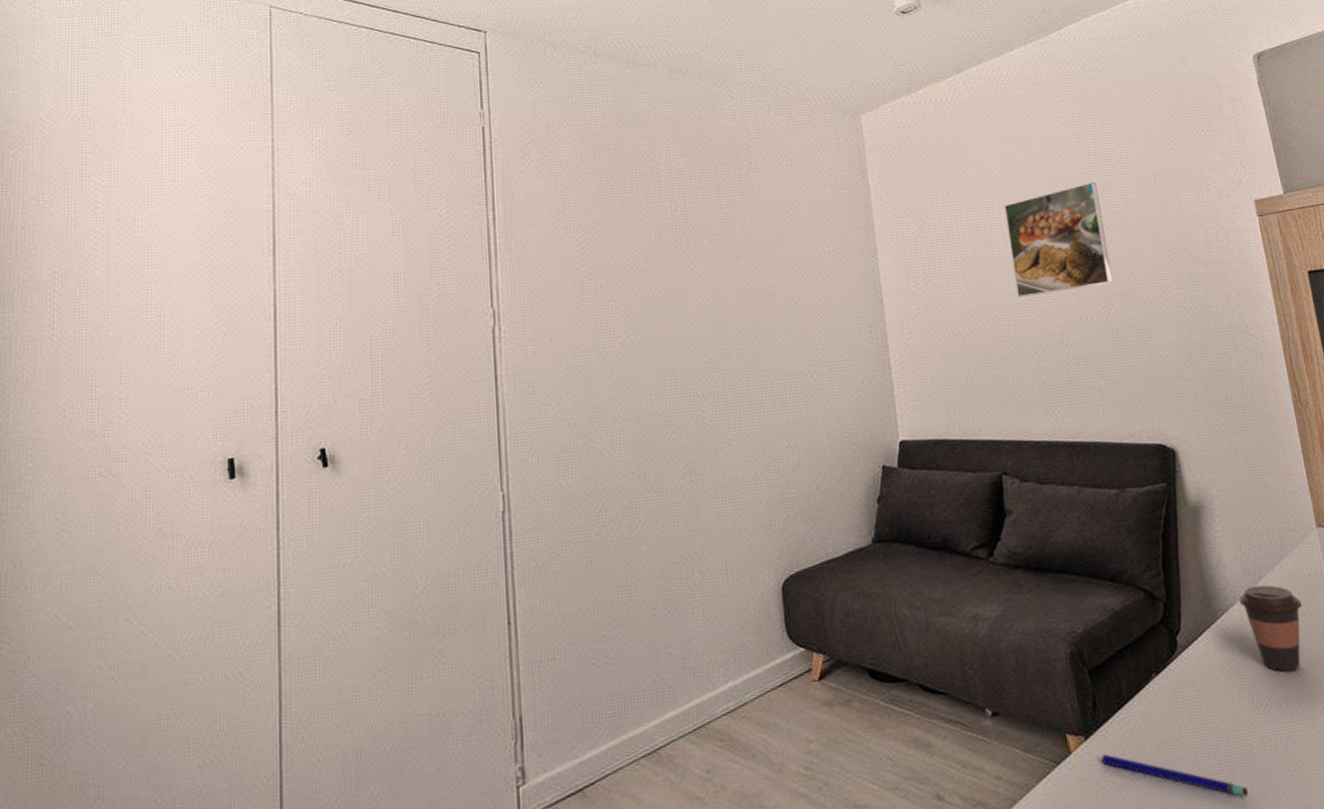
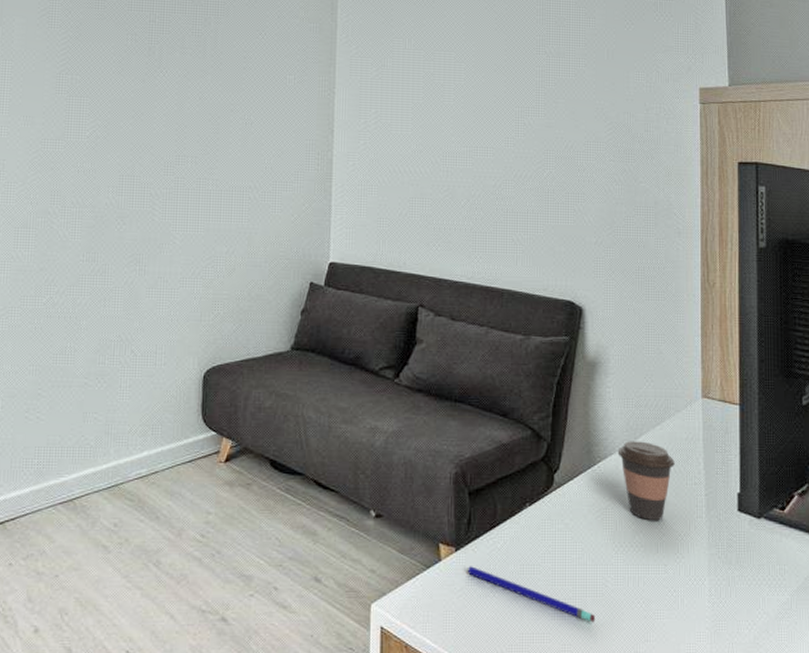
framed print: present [1003,181,1113,298] -> none [459,48,552,148]

